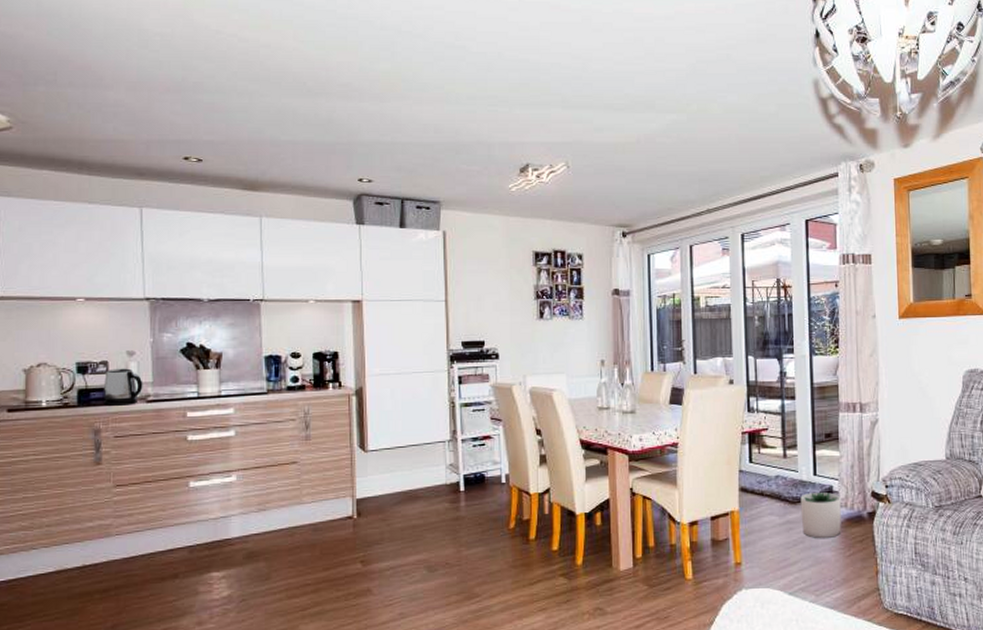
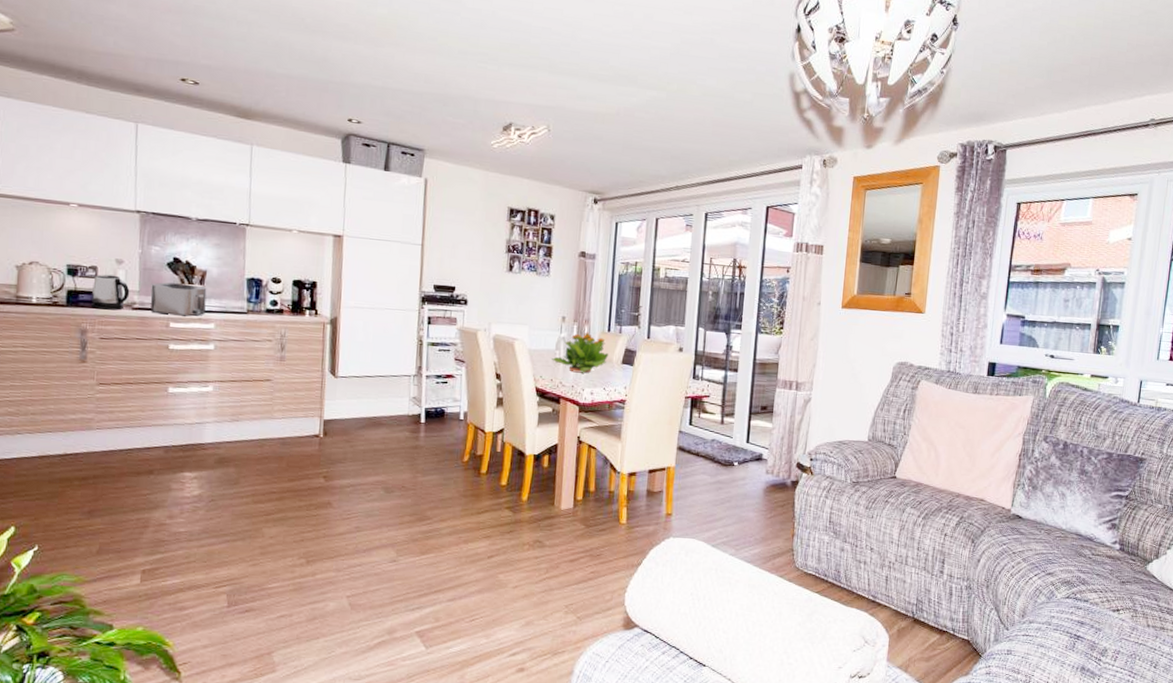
toaster: none [165,369,224,405] -> present [150,282,207,318]
potted flower: none [594,374,655,419] -> present [552,332,609,373]
planter: present [800,492,841,539] -> none [730,458,768,501]

